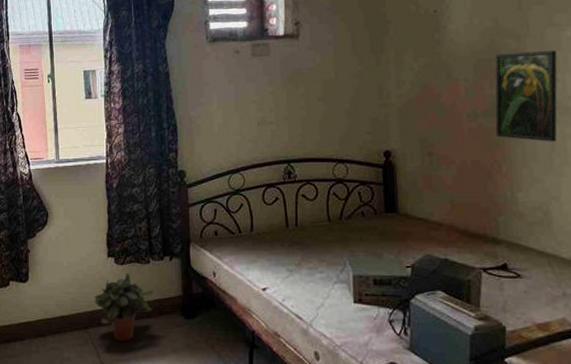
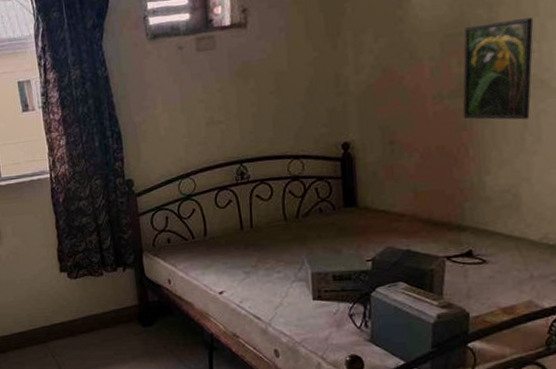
potted plant: present [94,272,154,341] -> none [50,286,110,352]

